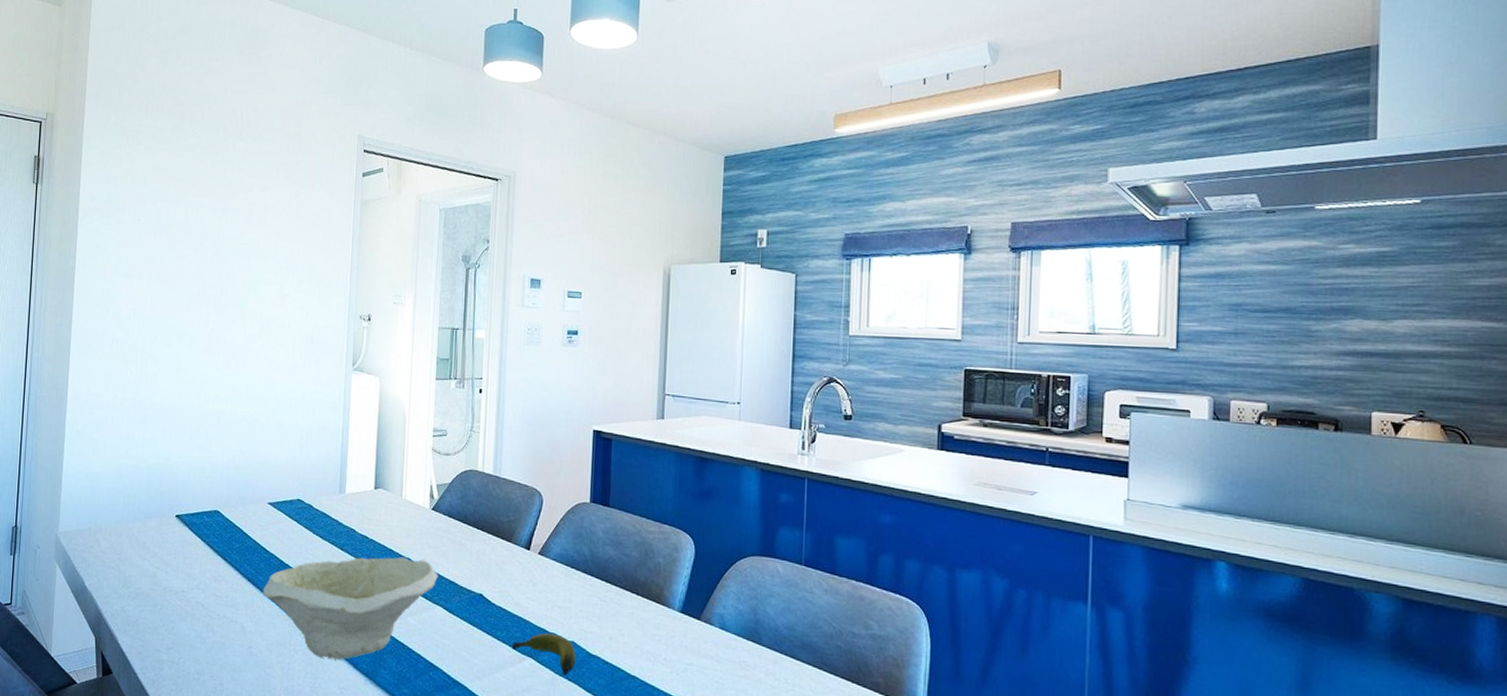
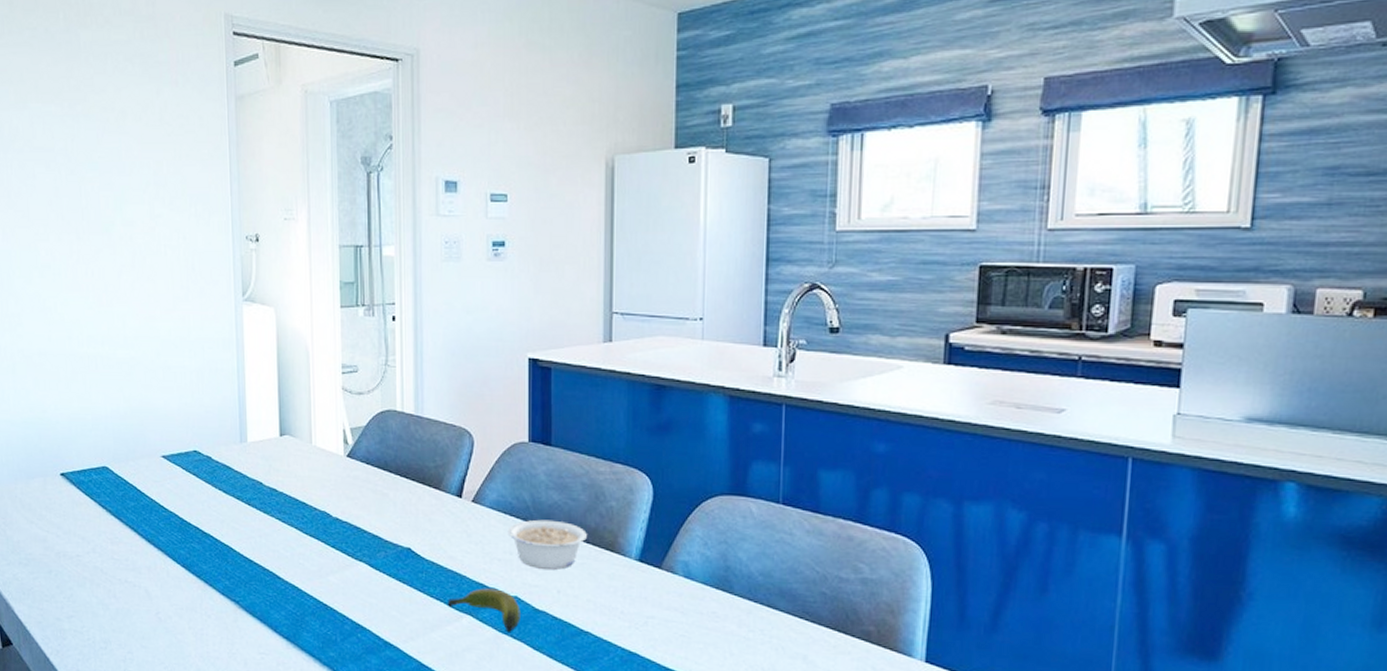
bowl: present [263,557,438,661] -> none [165,510,359,624]
legume: none [568,572,637,618] -> present [507,519,587,570]

